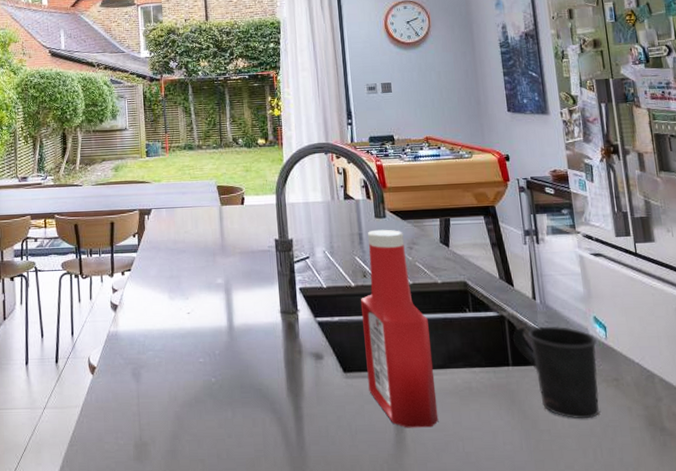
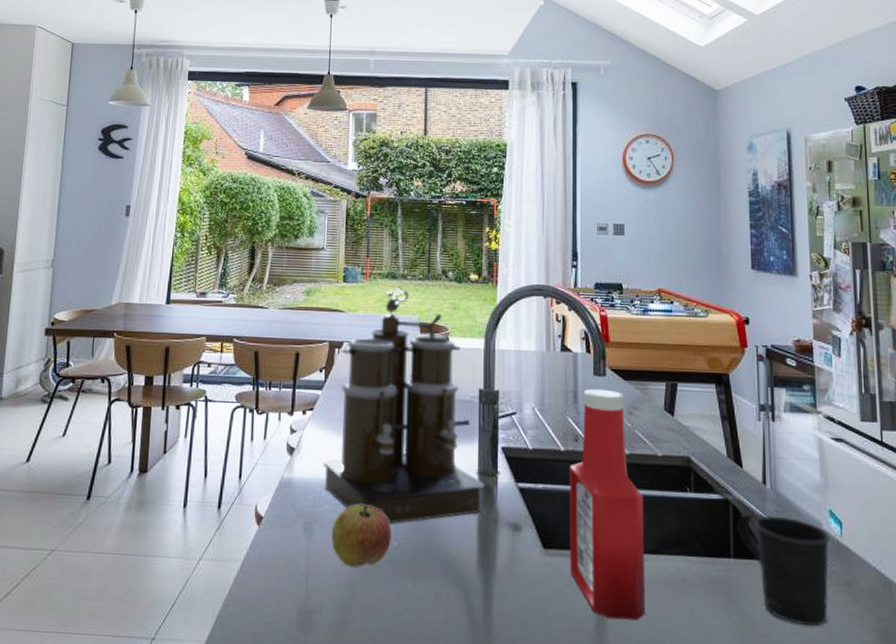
coffee maker: none [144,156,287,363] -> present [323,286,484,524]
apple: none [157,349,210,403] -> present [332,504,391,567]

